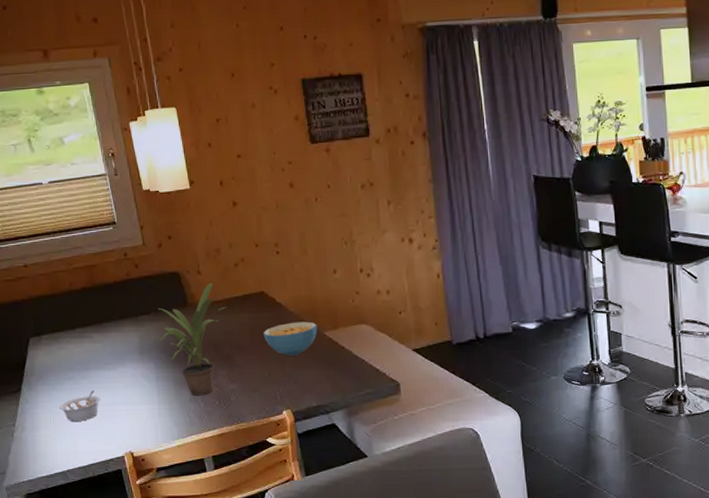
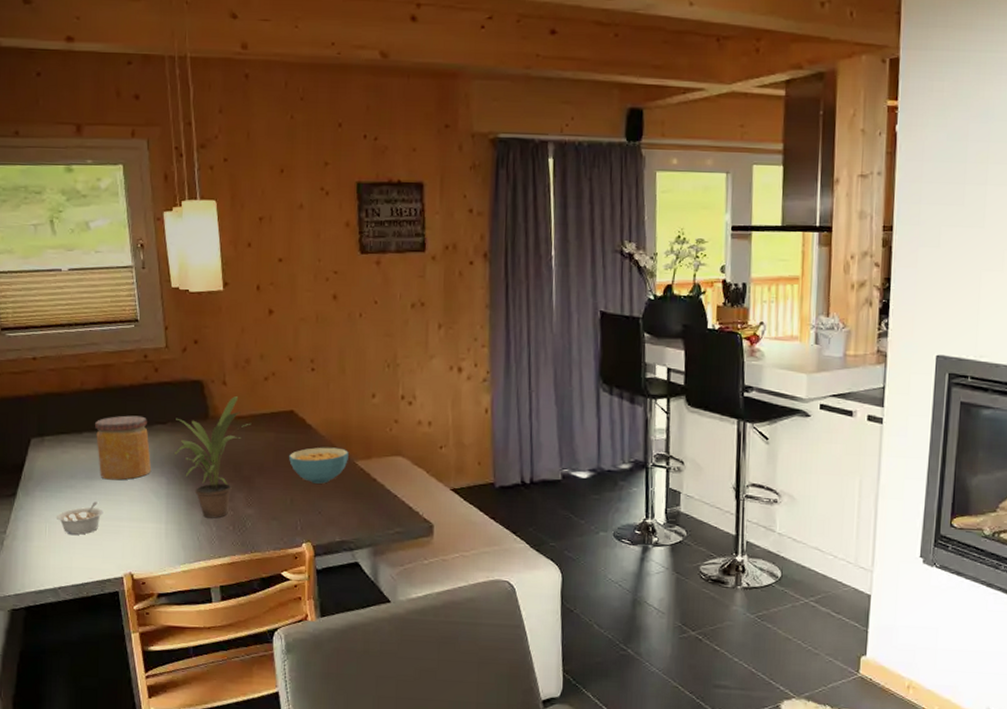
jar: none [86,309,141,369] -> present [95,415,152,480]

